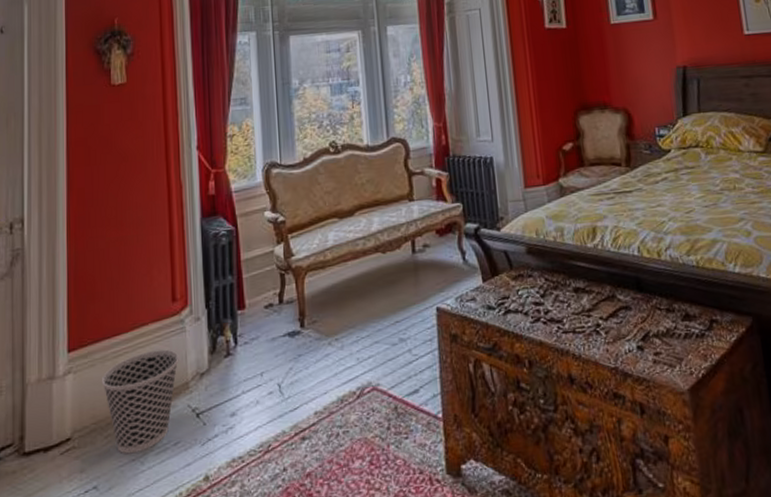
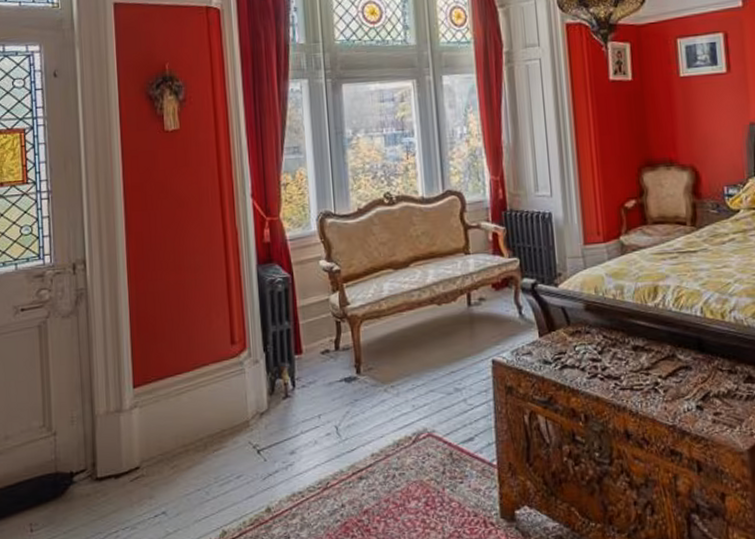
wastebasket: present [101,349,179,454] -> none [165,389,240,484]

